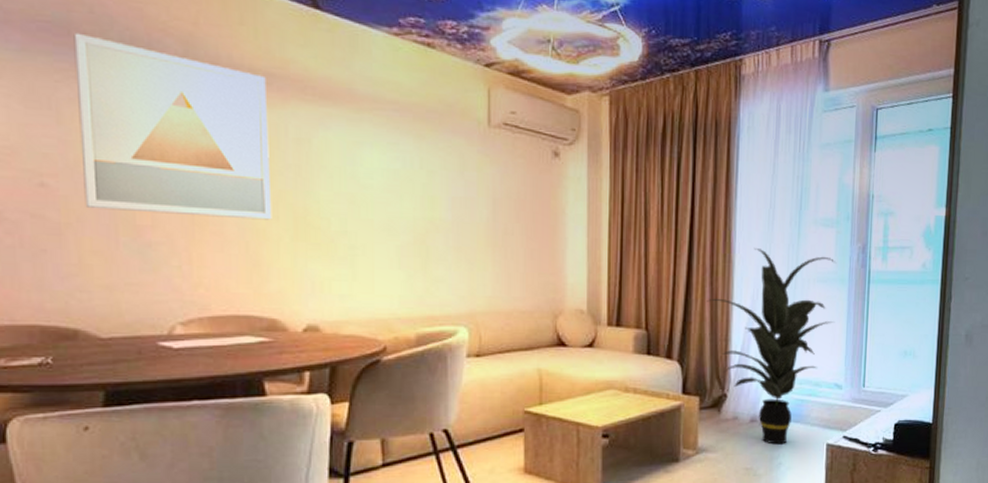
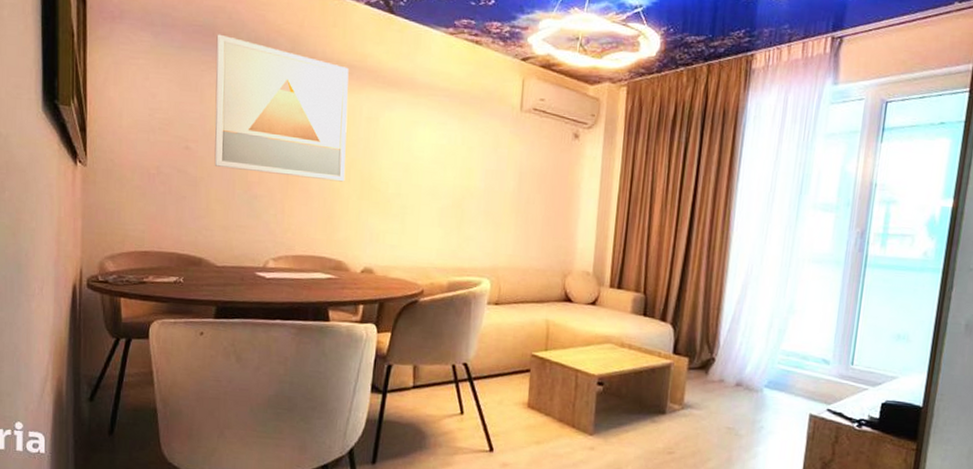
indoor plant: present [707,249,836,445] -> none [703,228,832,410]

